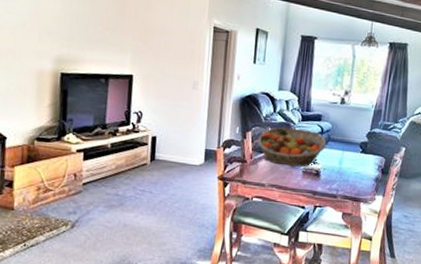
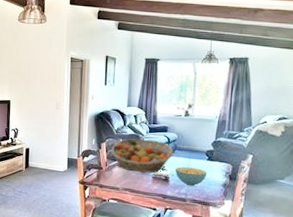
cereal bowl: none [327,160,361,181] -> present [175,167,208,187]

